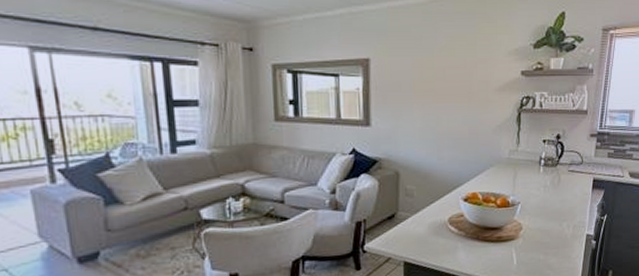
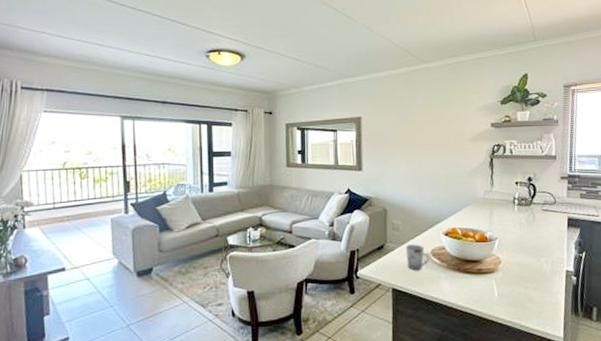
cup: none [419,212,447,241] -> present [405,244,430,271]

